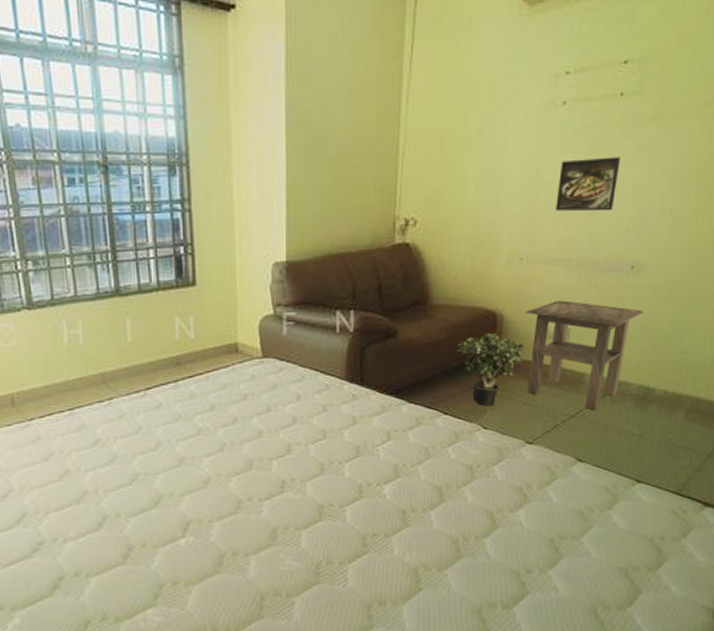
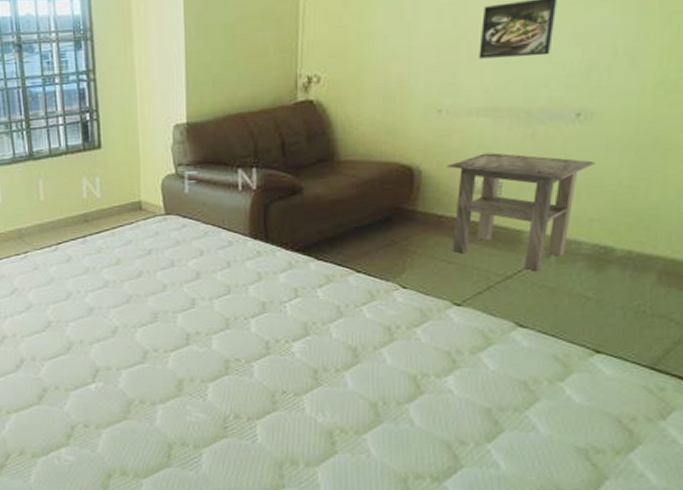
potted plant: present [457,333,525,407] -> none [369,189,448,265]

